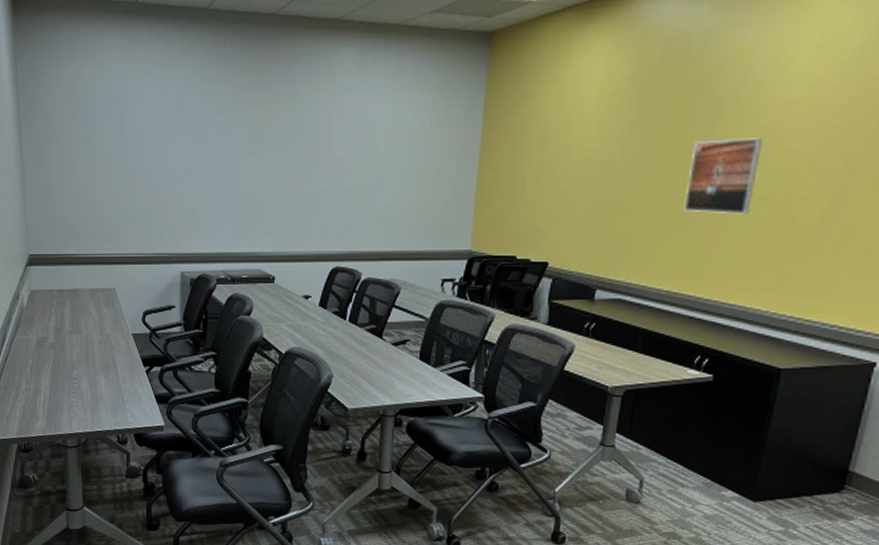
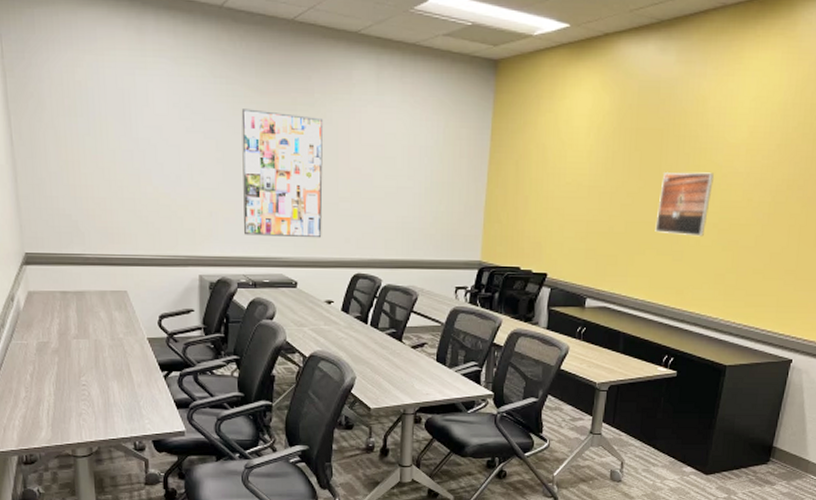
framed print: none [224,106,304,232] -> present [241,109,324,238]

